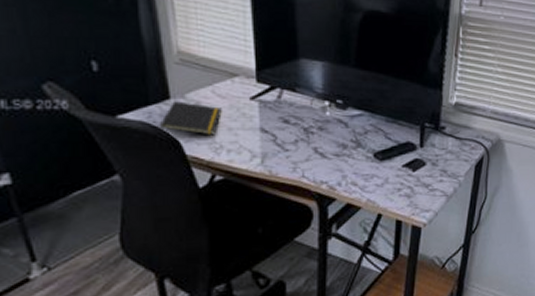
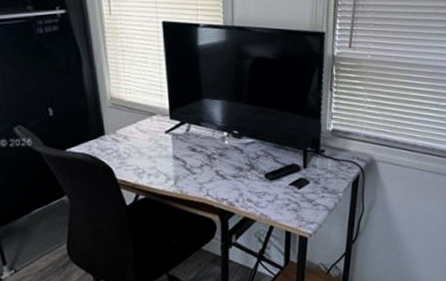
notepad: present [159,101,222,135] -> none [96,136,144,163]

